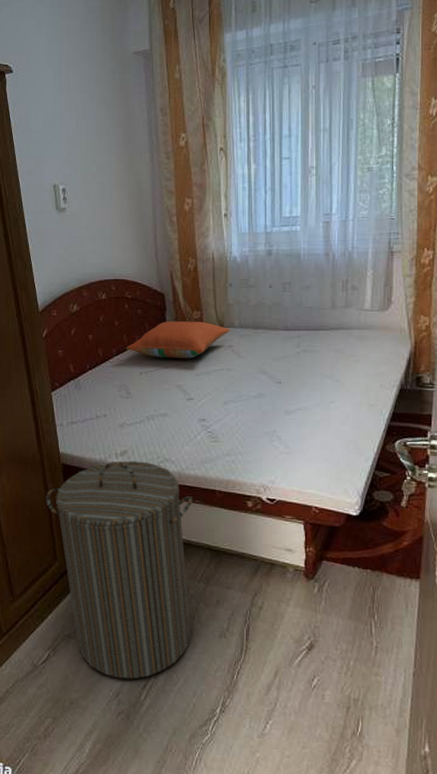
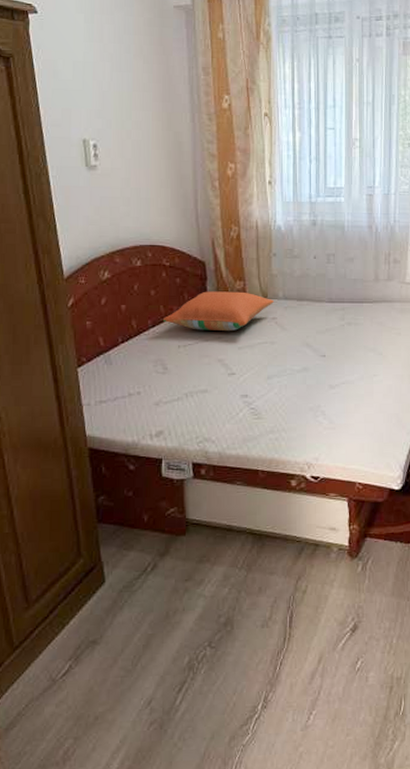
laundry hamper: present [46,461,193,680] -> none [69,442,234,684]

